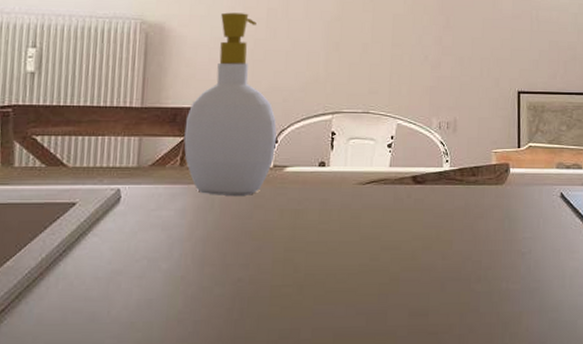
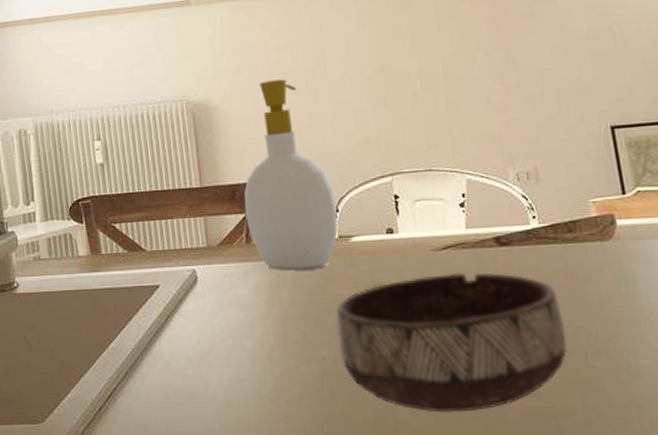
bowl: none [256,205,457,331] -> present [337,272,567,413]

